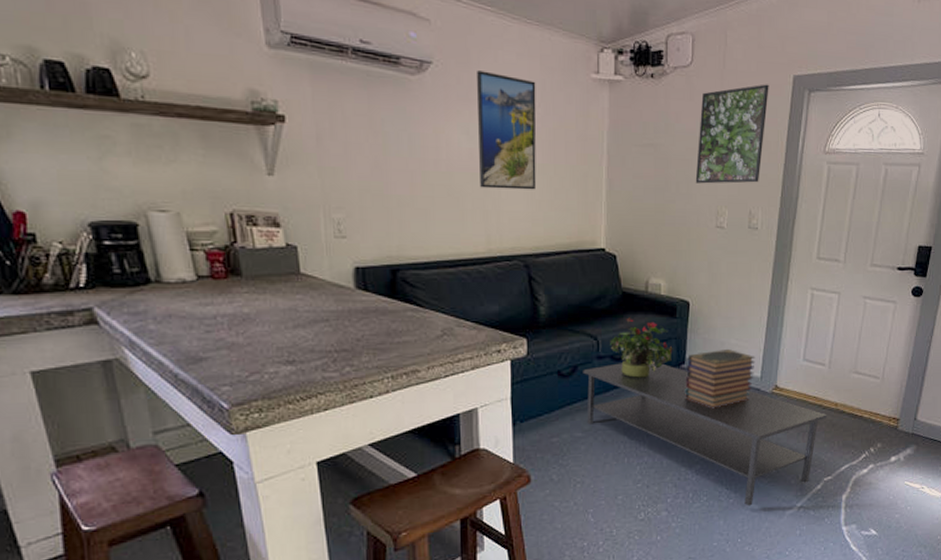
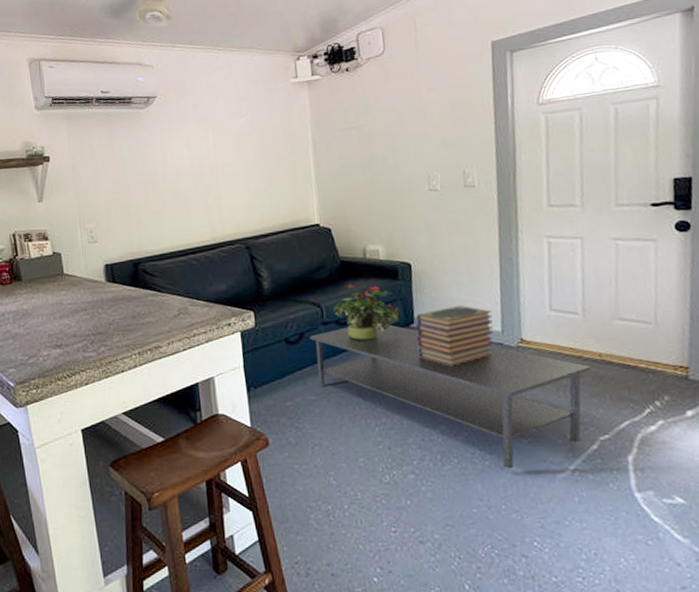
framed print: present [477,70,537,190] -> none [193,94,251,188]
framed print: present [695,84,769,184] -> none [398,54,470,154]

